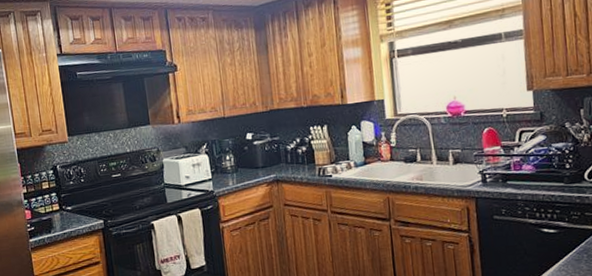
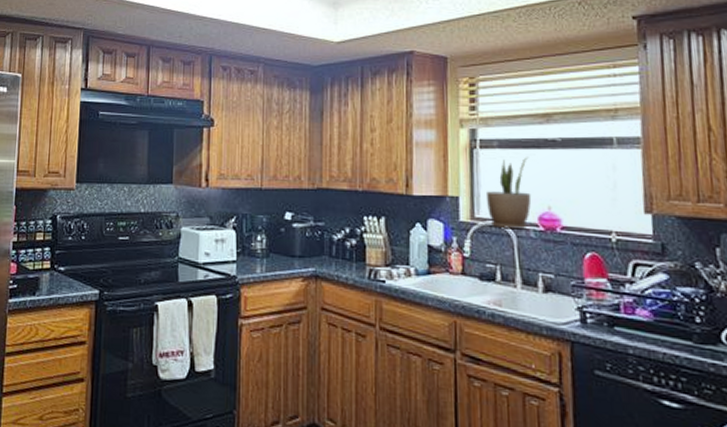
potted plant: none [405,59,441,120] -> present [487,157,532,230]

